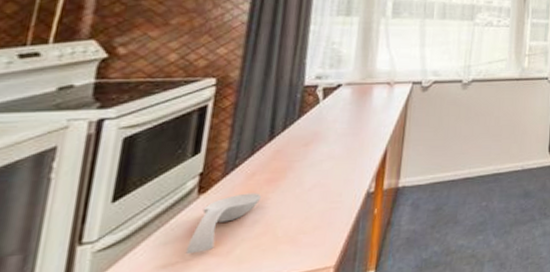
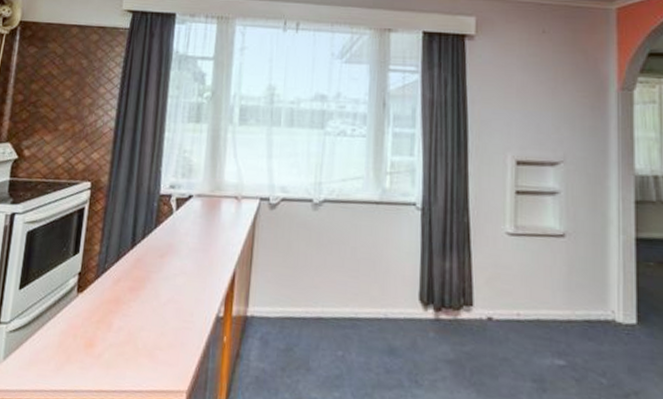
spoon rest: present [185,193,262,255] -> none [68,298,126,350]

